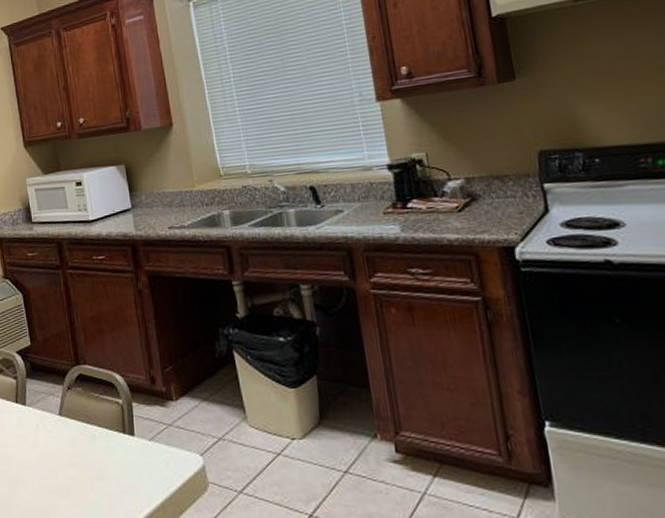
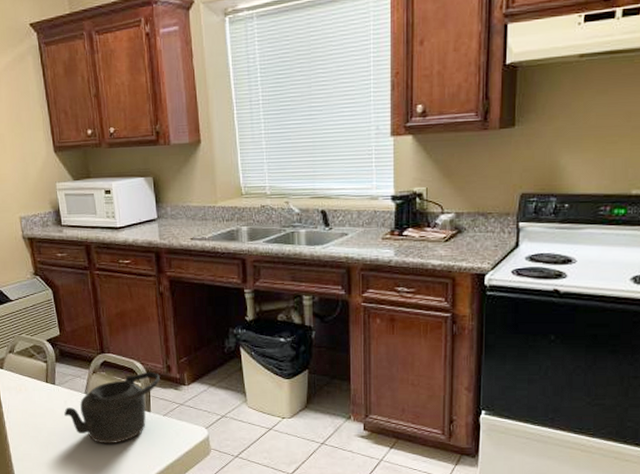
teapot: none [36,385,143,479] -> present [64,371,160,444]

